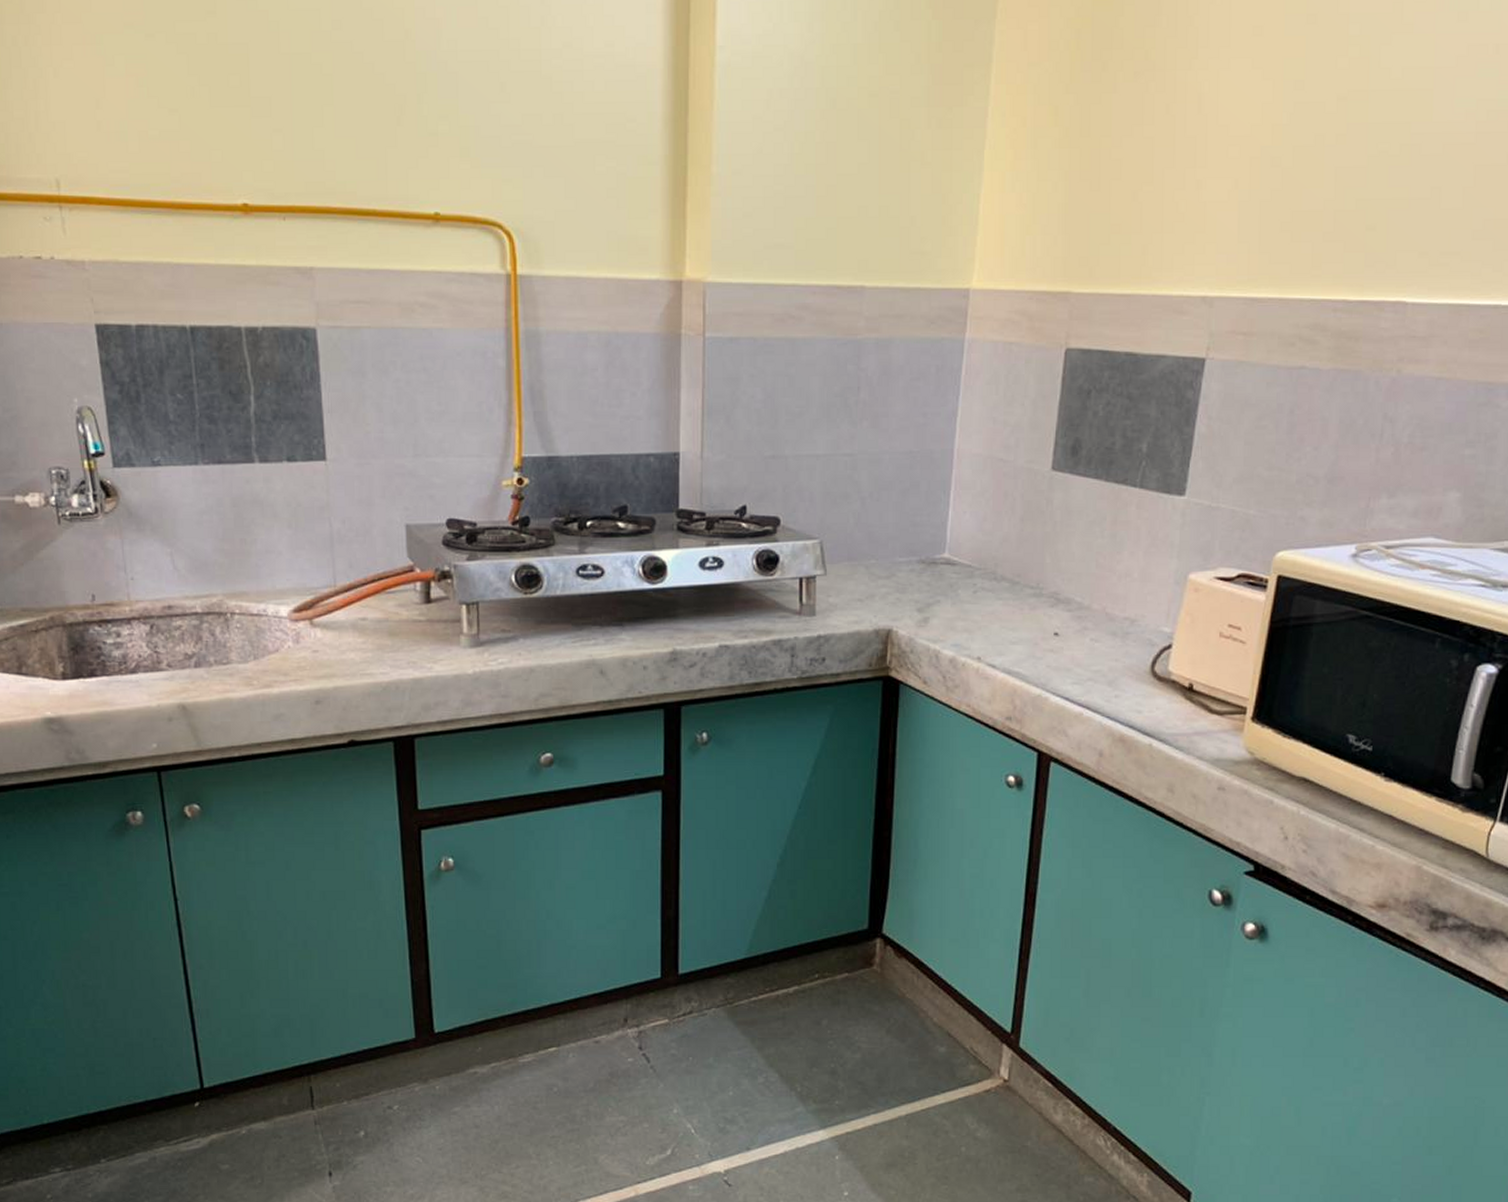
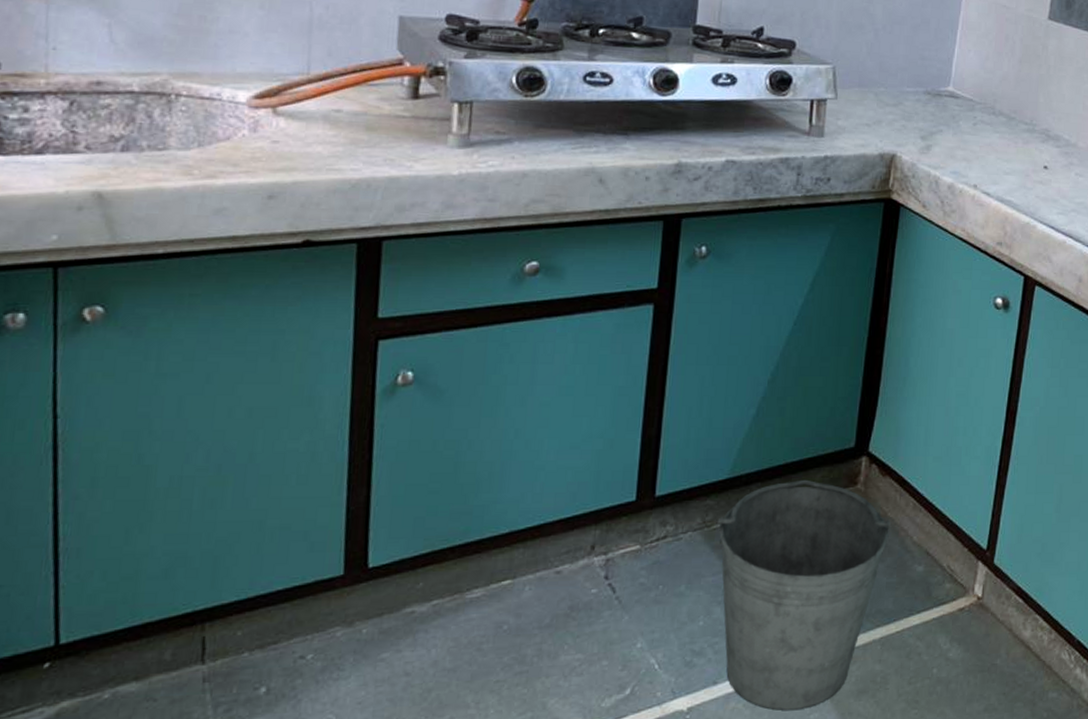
bucket: none [739,960,910,1179] -> present [717,479,891,711]

